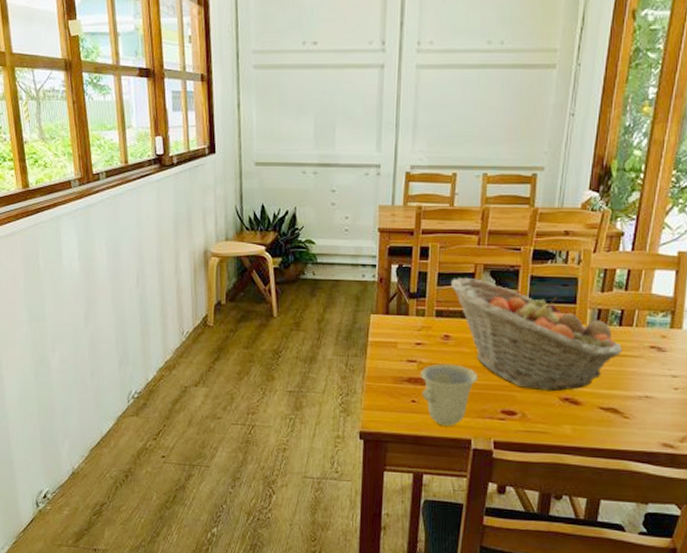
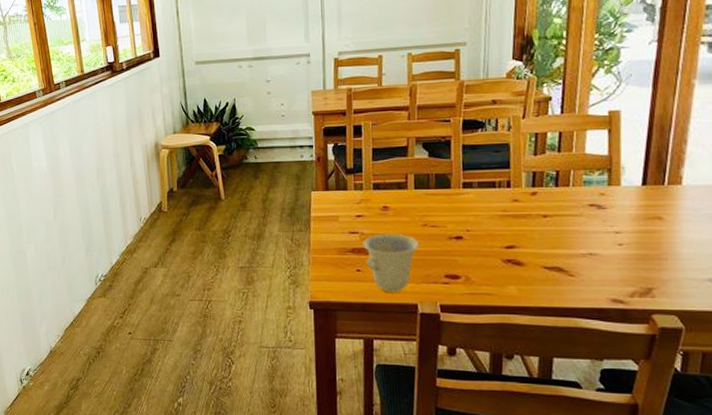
fruit basket: present [450,277,622,392] -> none [385,150,561,254]

